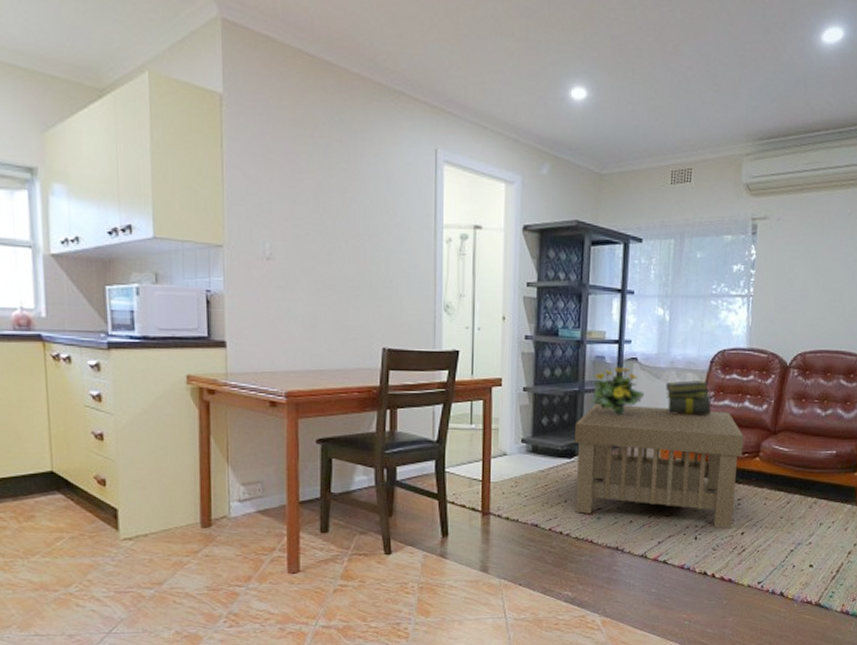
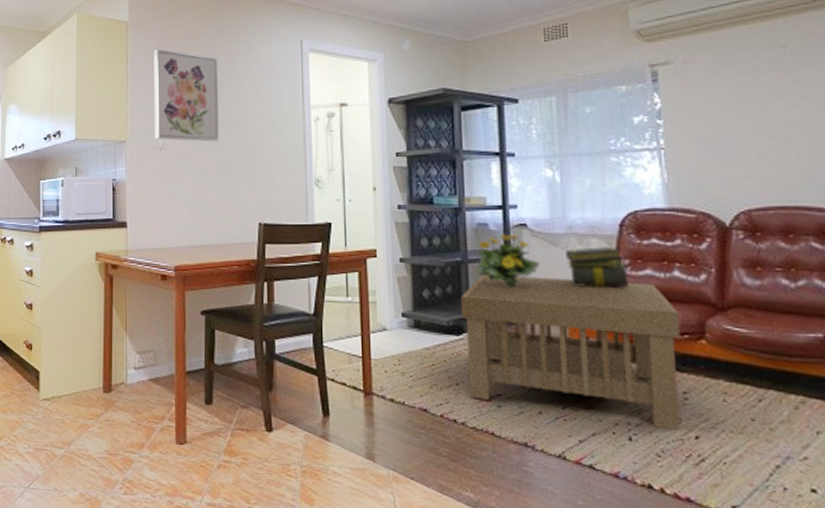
wall art: none [257,134,340,255] -> present [153,48,220,142]

